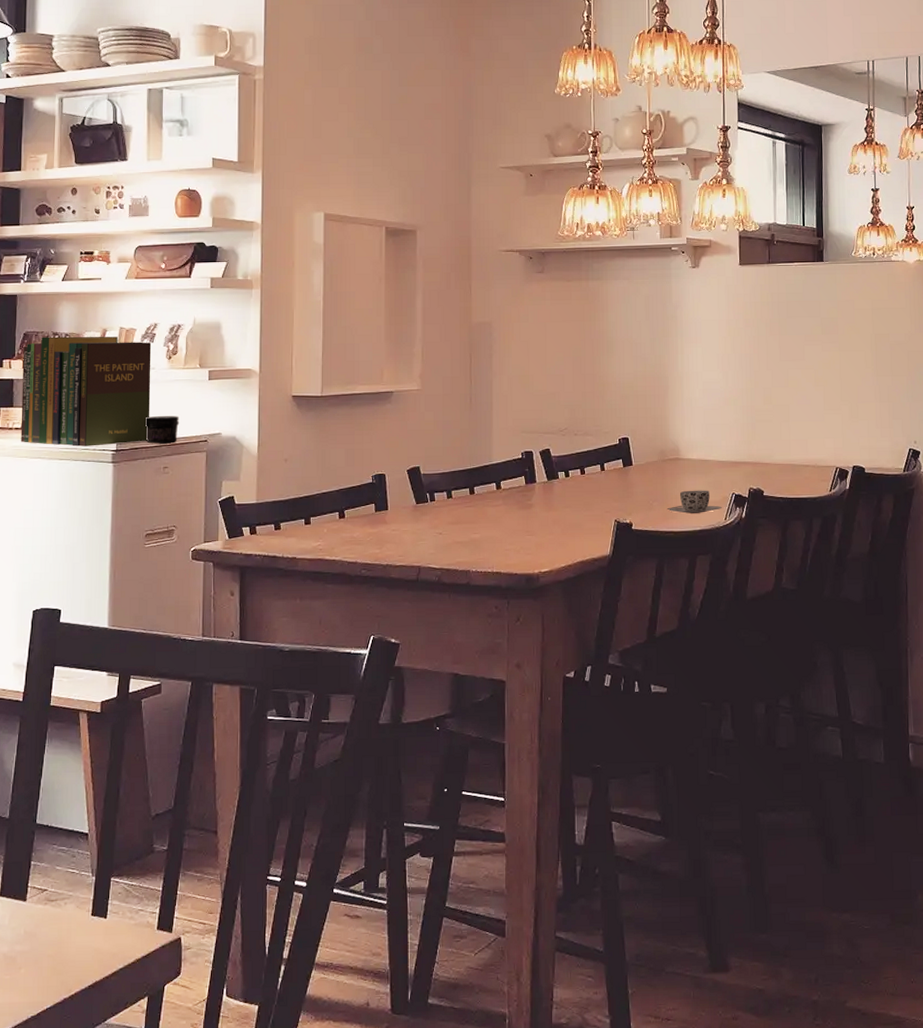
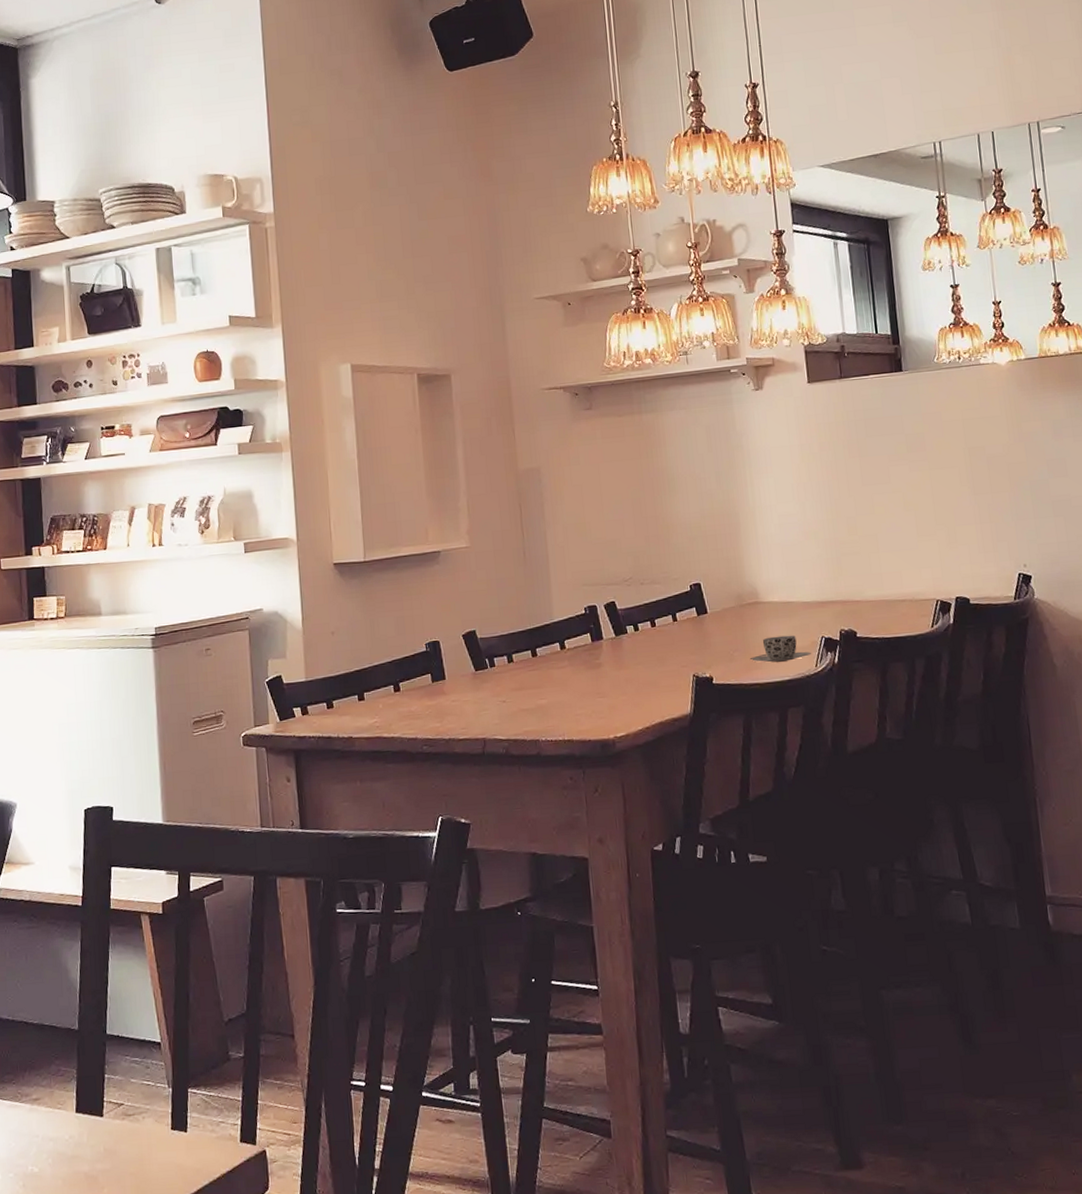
books: present [20,336,152,447] -> none [51,514,187,634]
jar: present [144,416,180,444] -> none [182,593,219,626]

